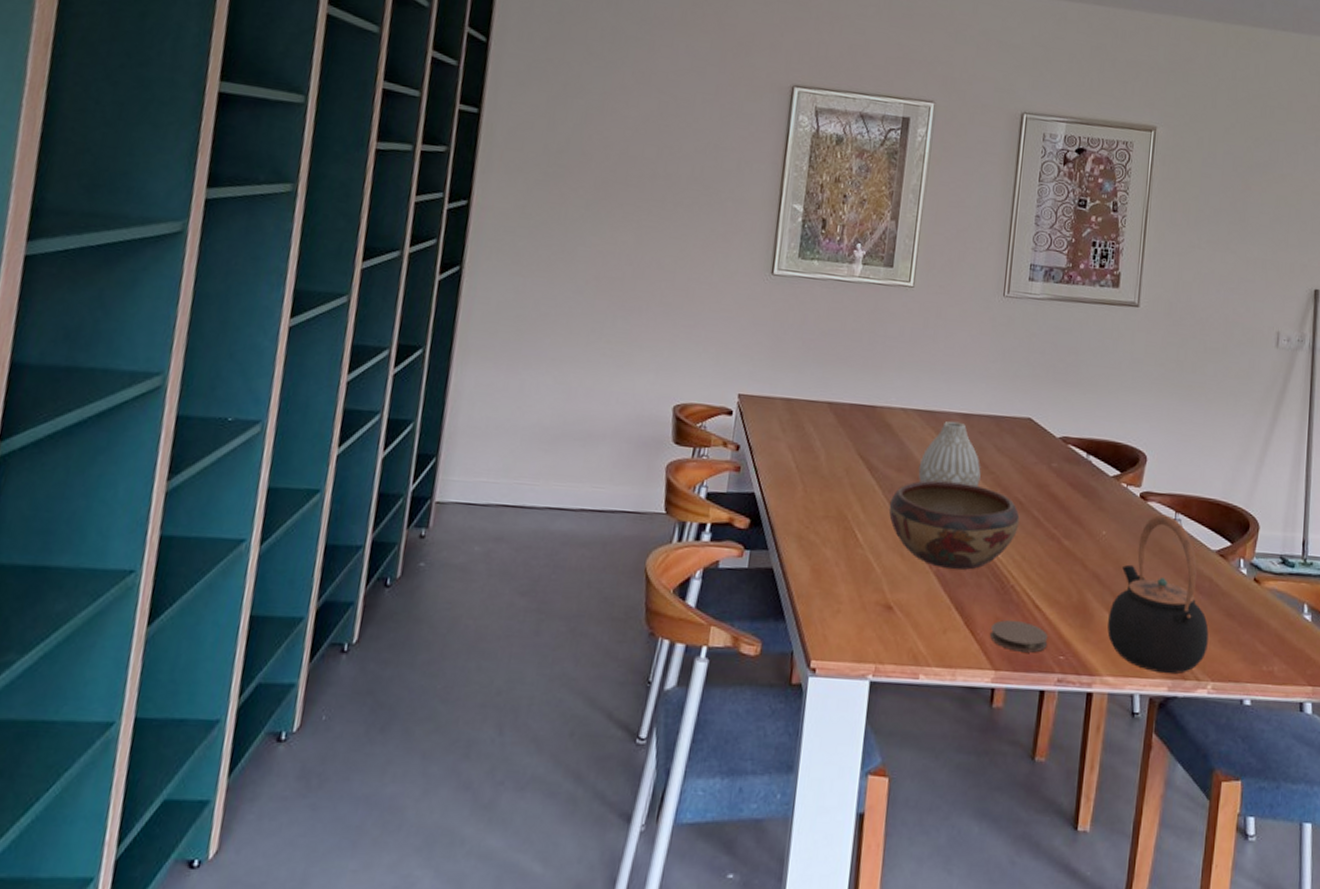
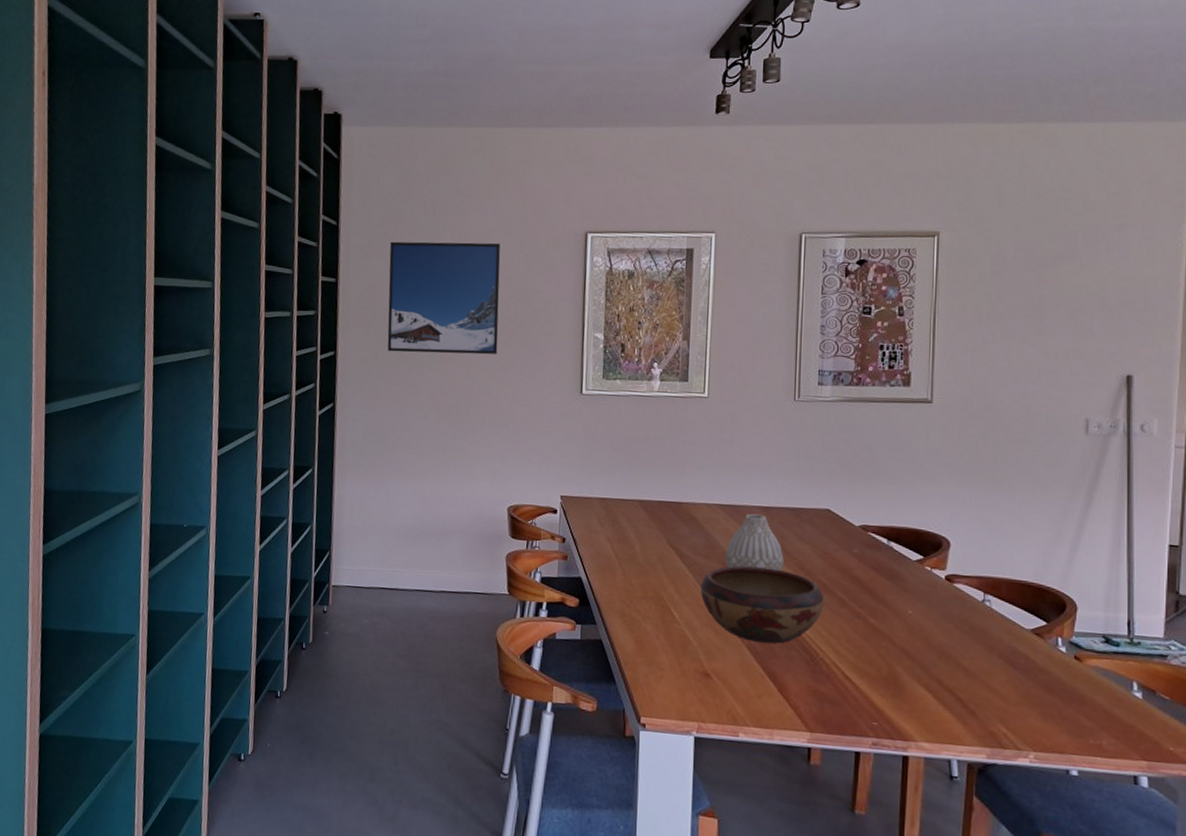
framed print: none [538,70,691,220] -> present [387,241,501,355]
coaster: present [990,620,1049,653] -> none [804,688,861,718]
teapot: present [1107,514,1209,674] -> none [920,595,1027,743]

